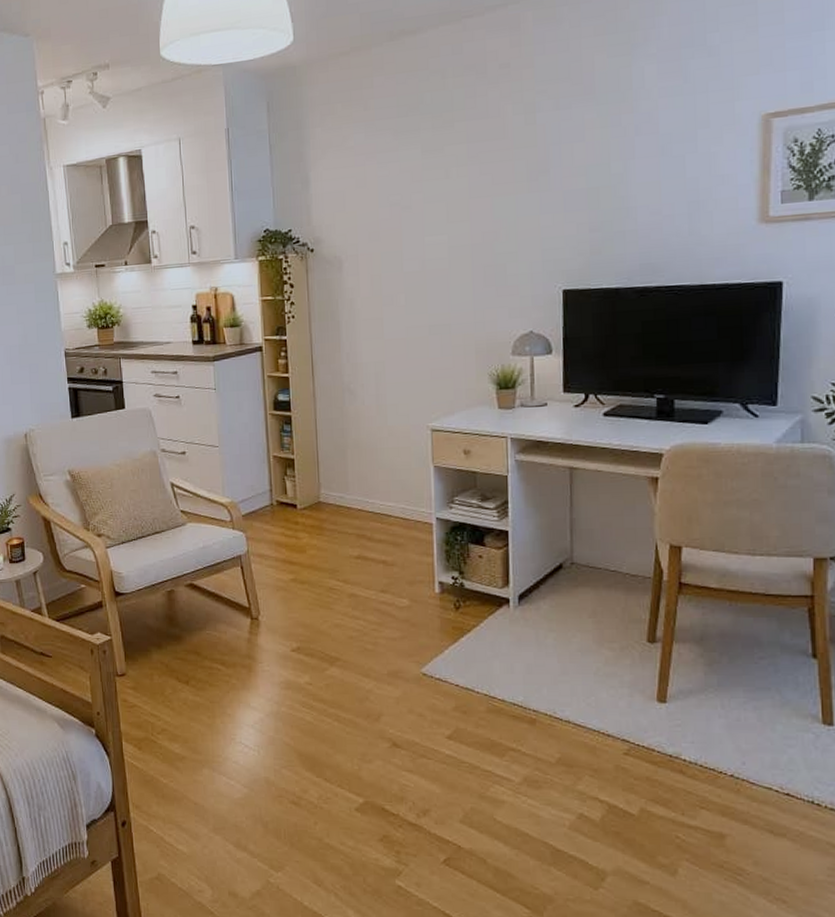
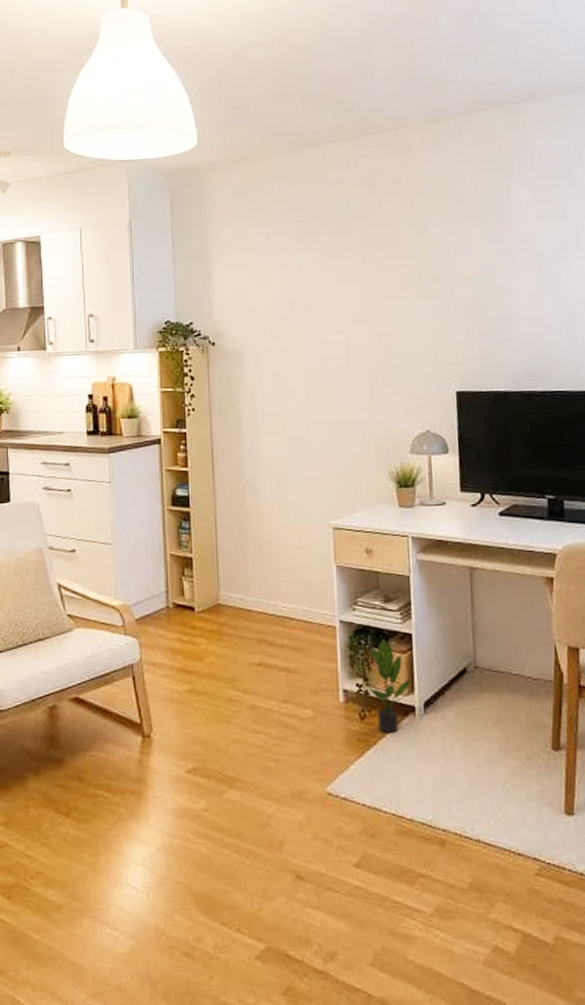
potted plant: none [463,536,507,622] -> present [367,639,412,733]

